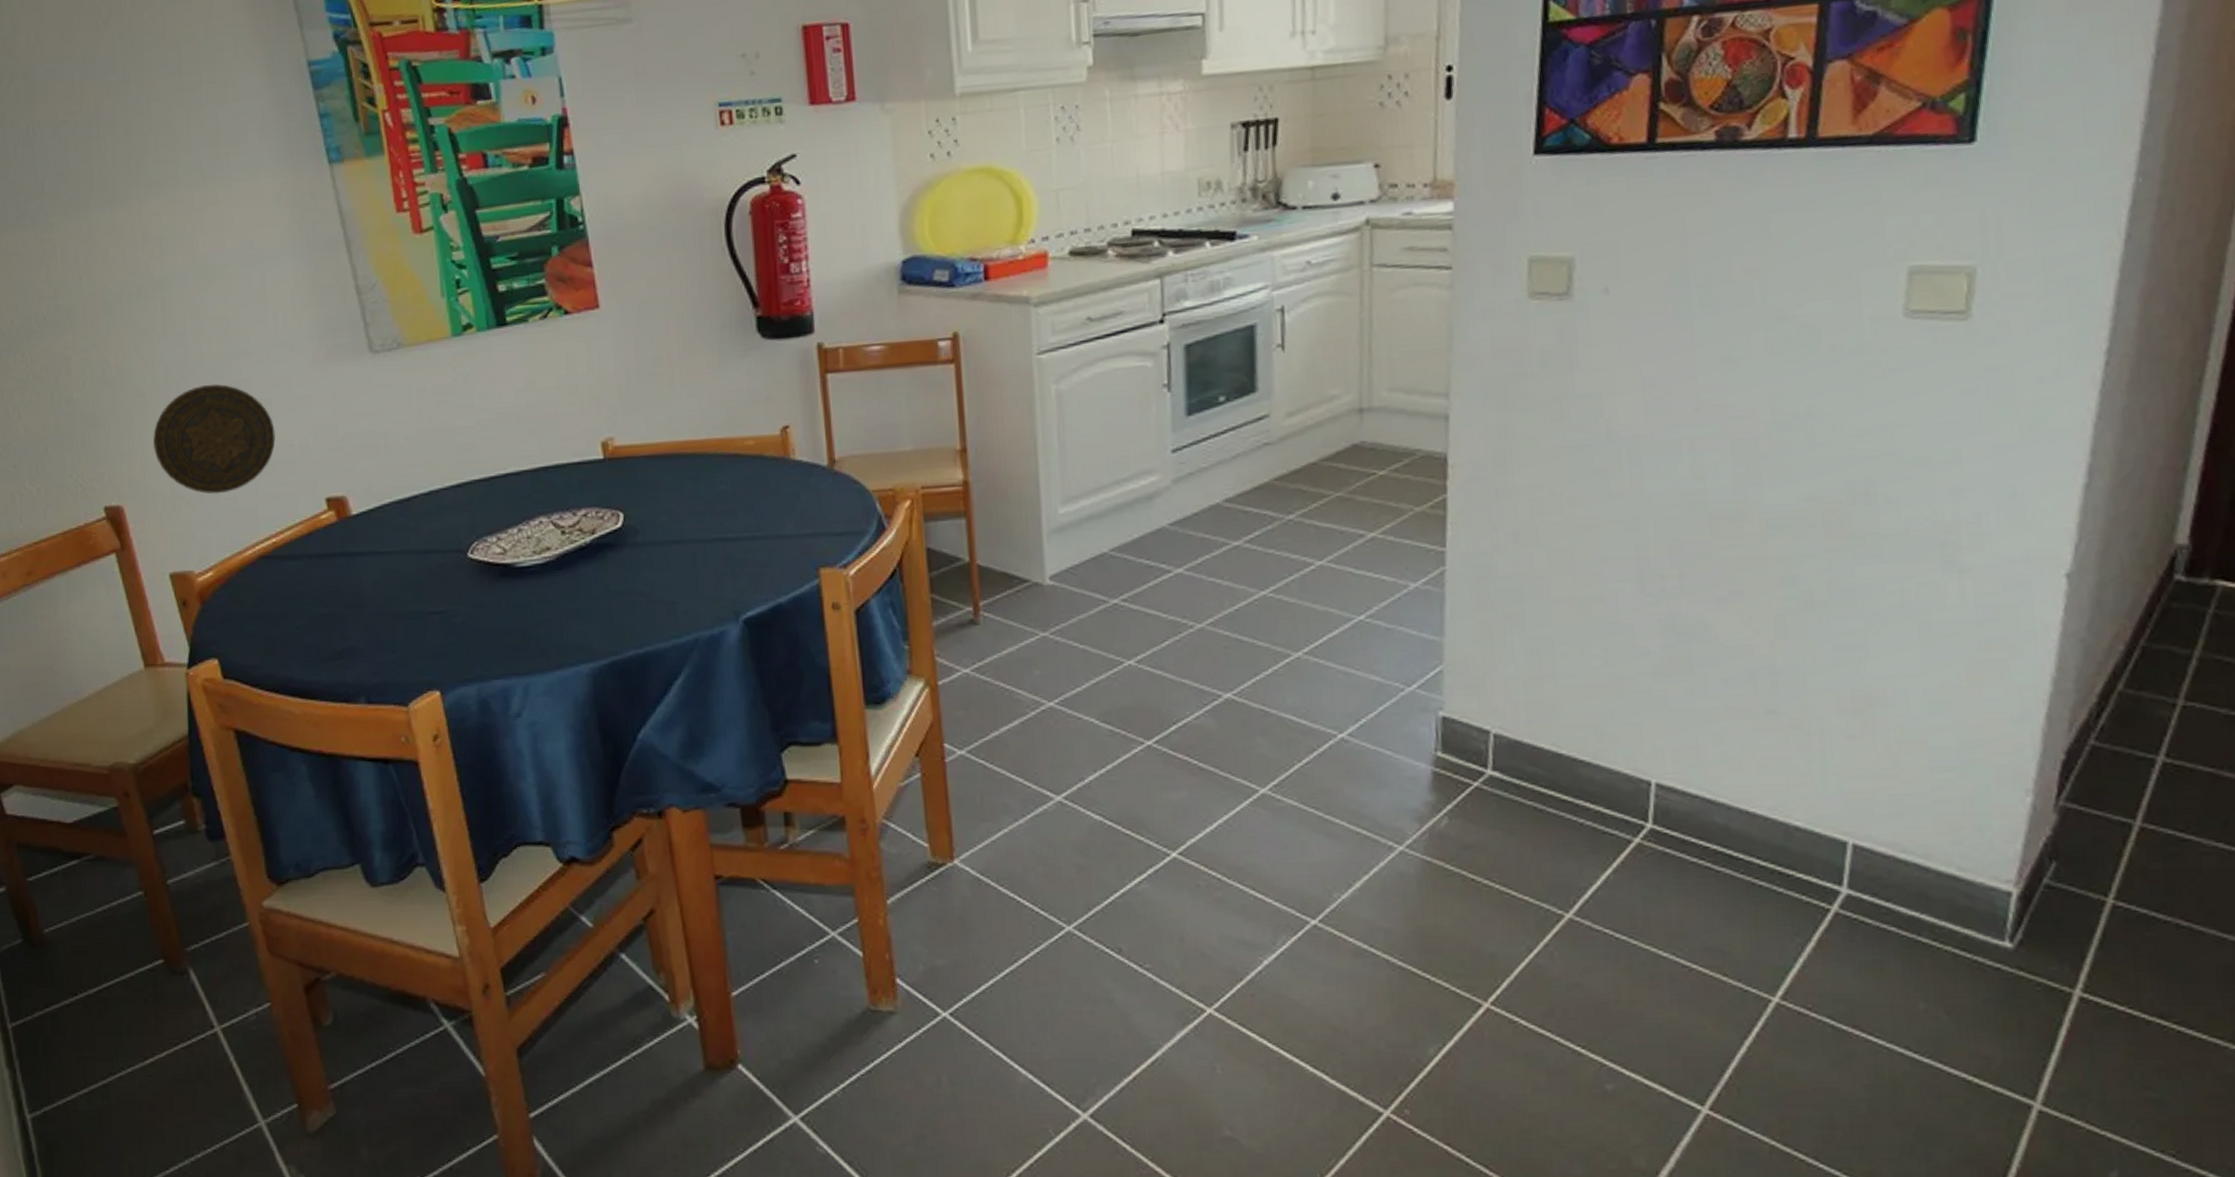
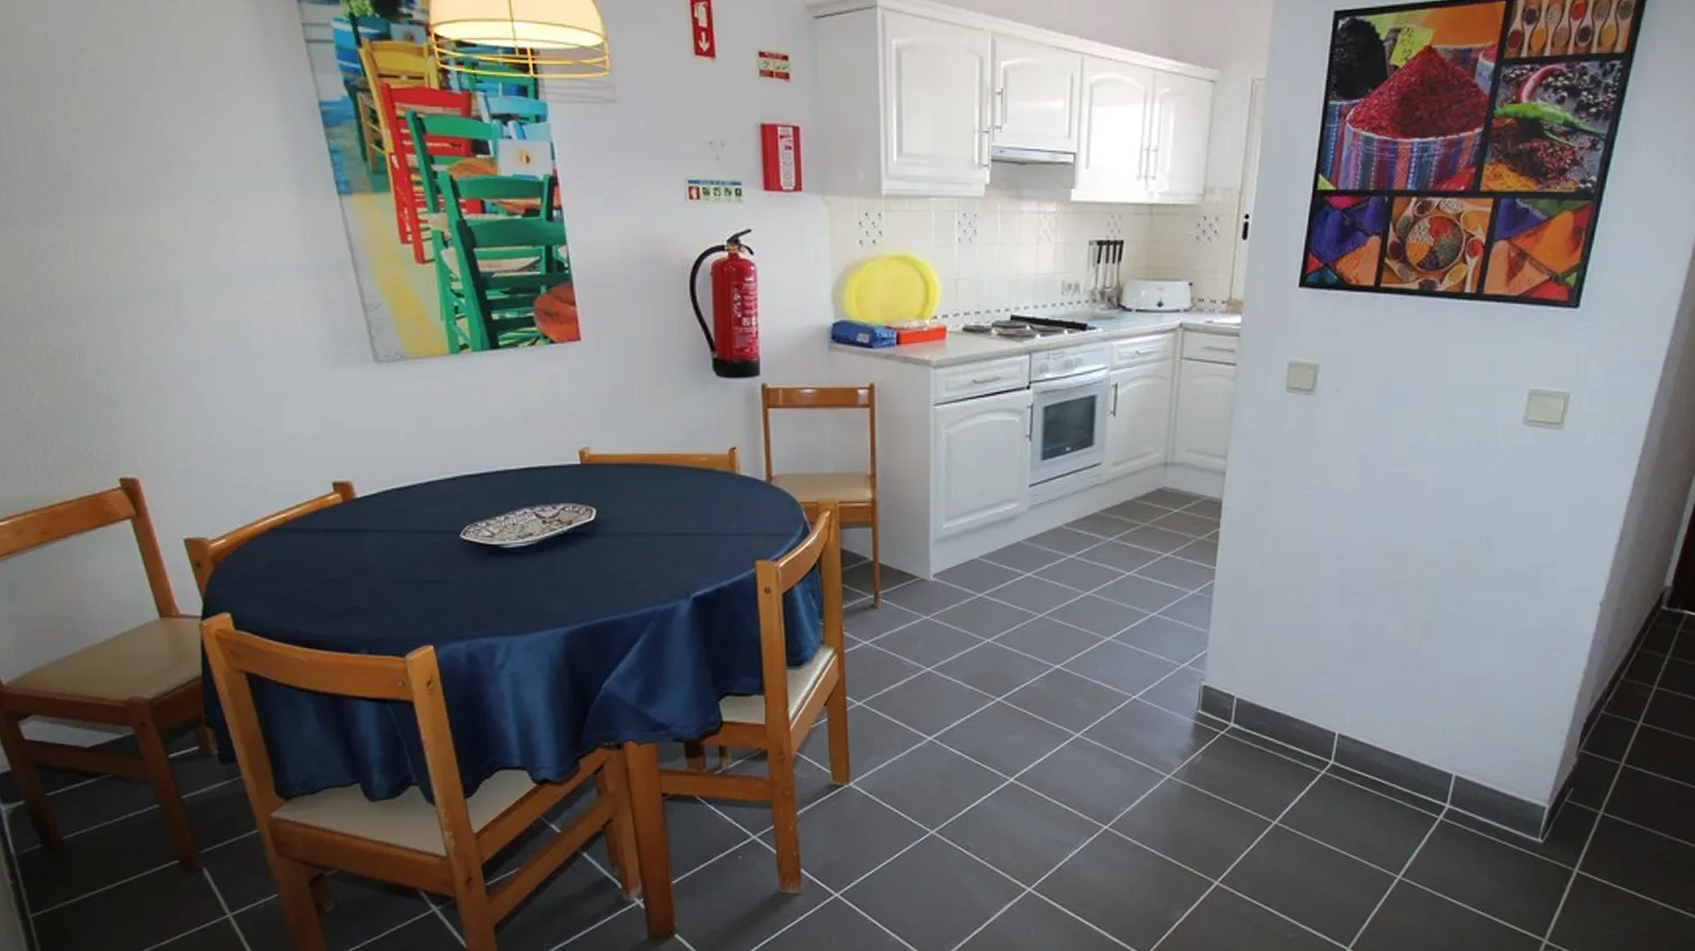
decorative plate: present [152,383,276,494] -> none [167,378,286,473]

